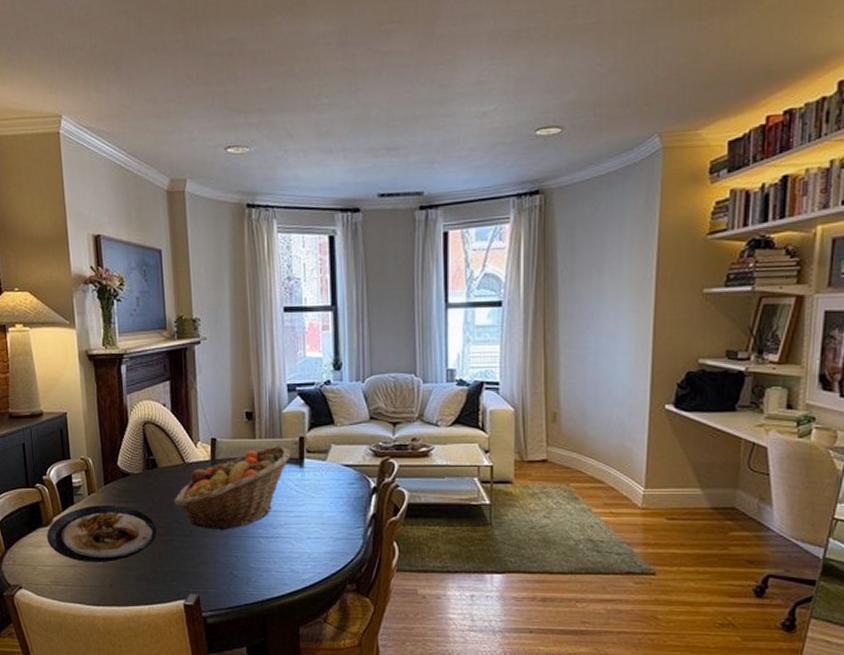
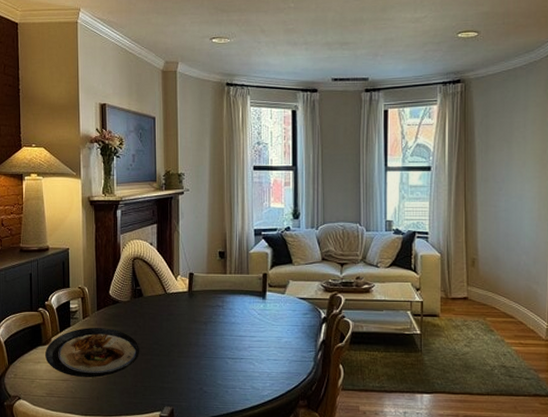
fruit basket: present [174,445,291,531] -> none [155,280,255,352]

